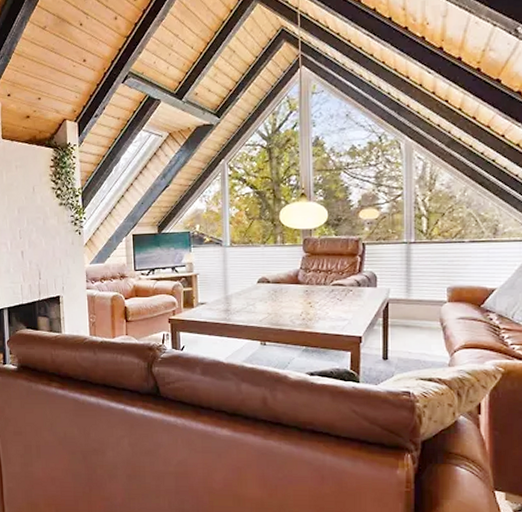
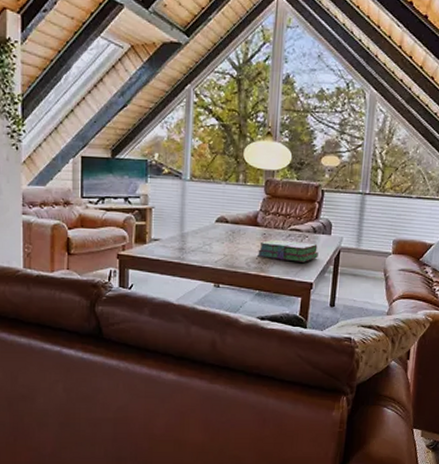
stack of books: none [301,295,365,316] -> present [257,239,318,262]

